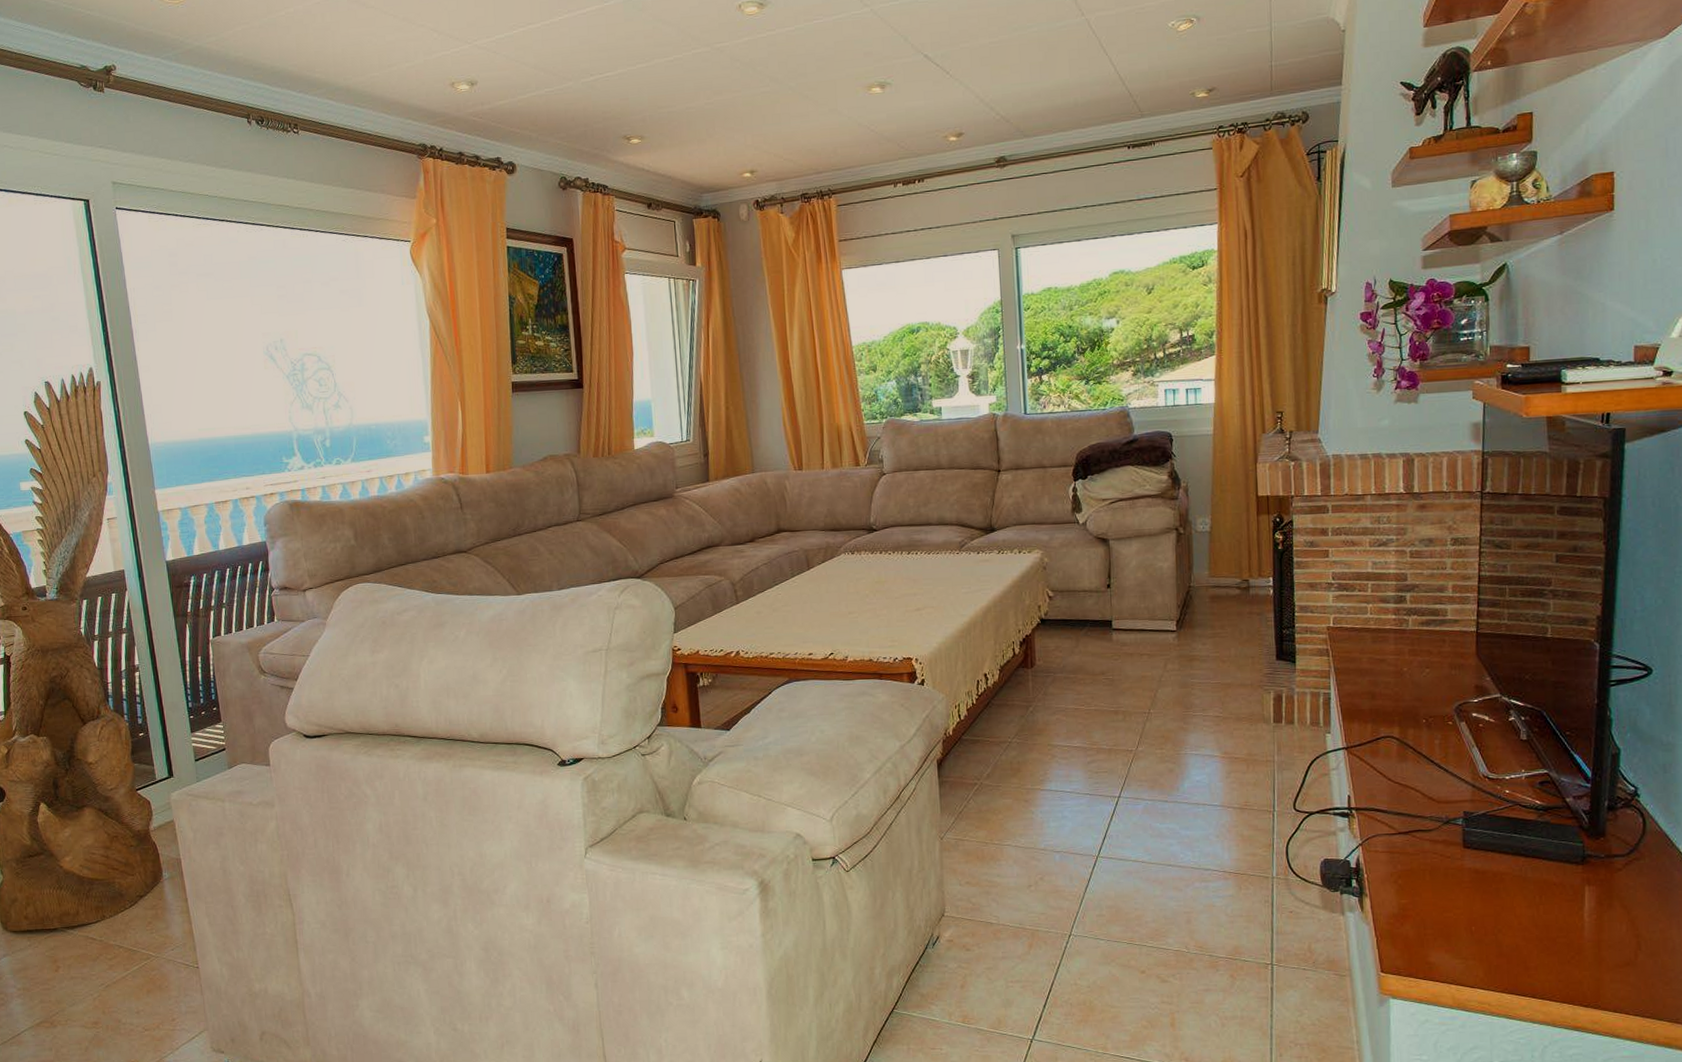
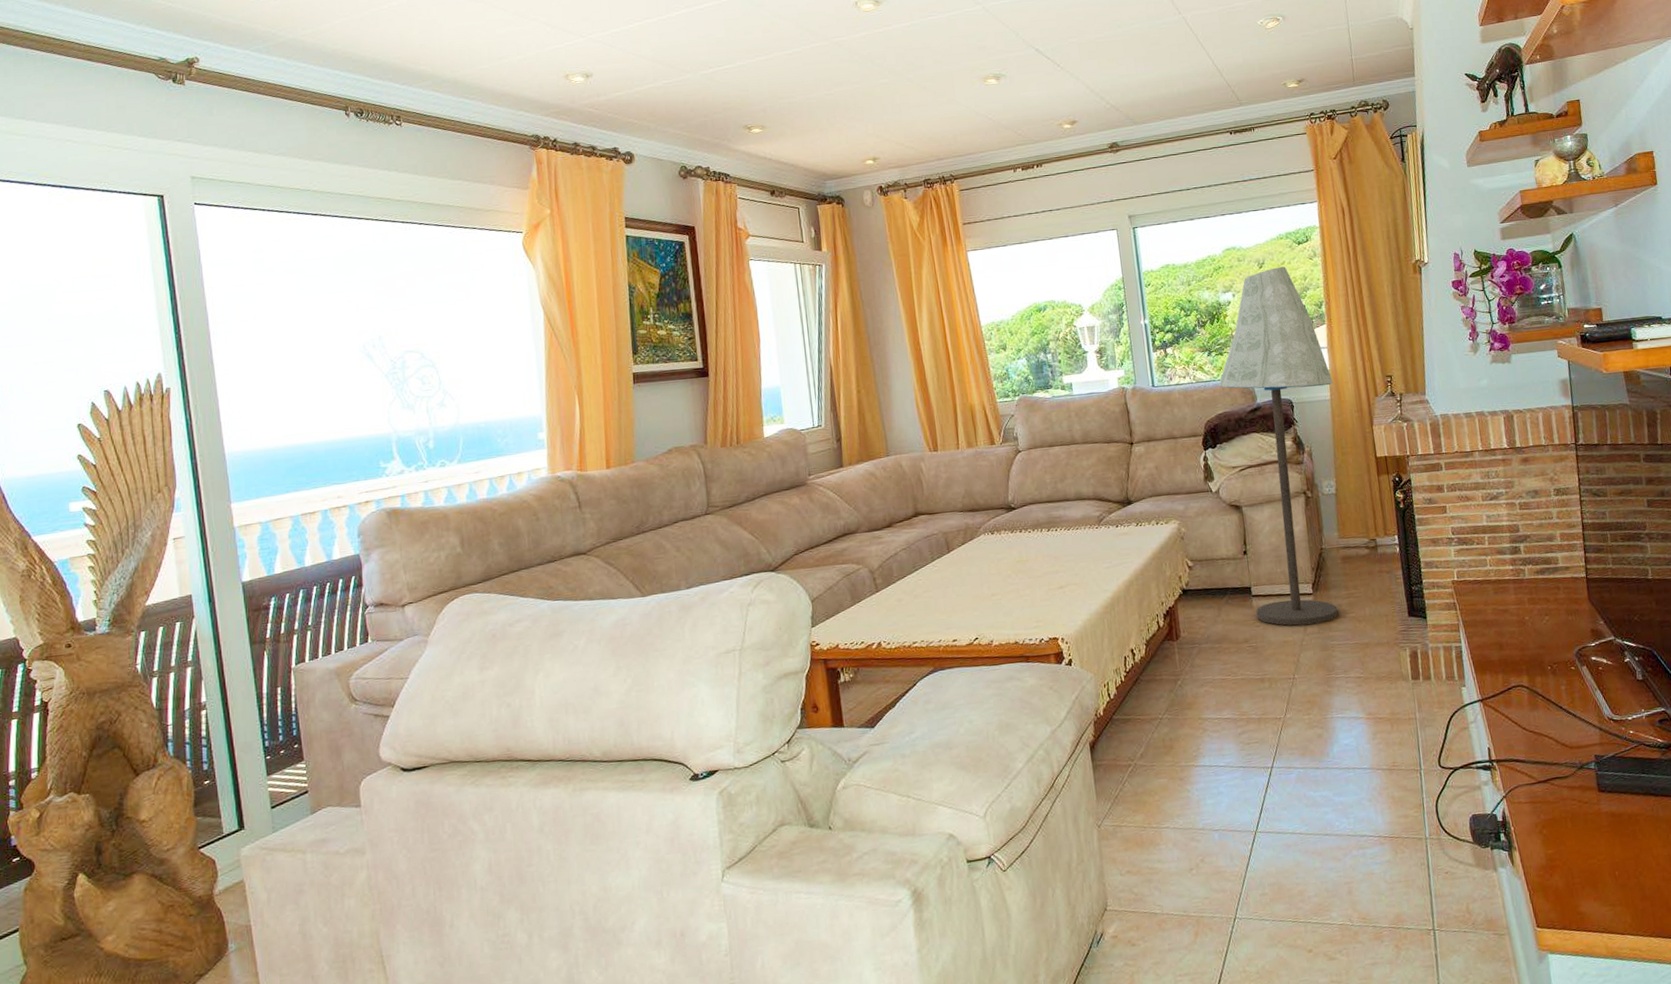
floor lamp: none [1094,292,1218,662] -> present [1218,266,1339,626]

